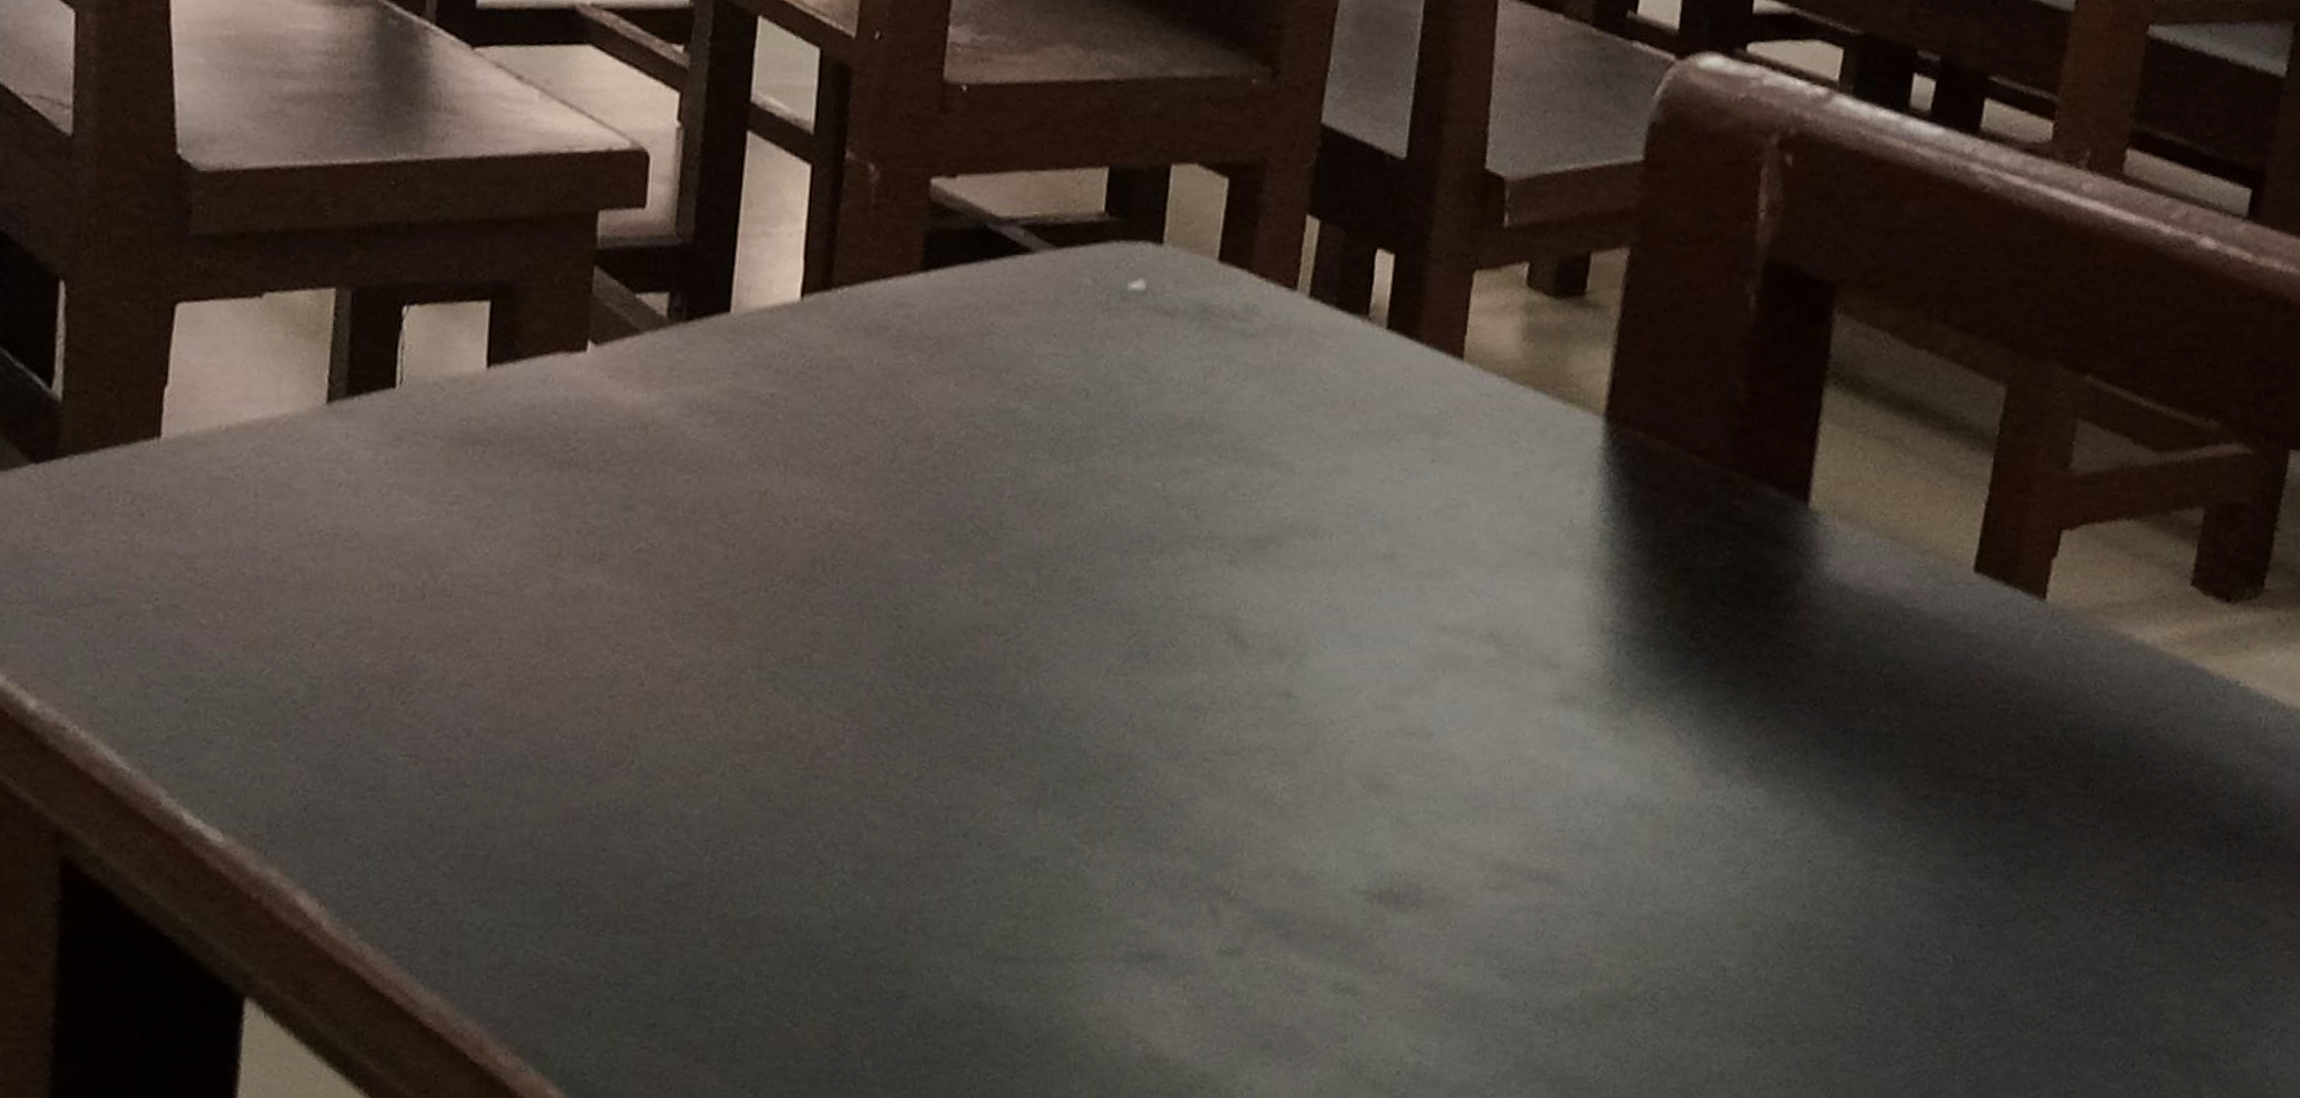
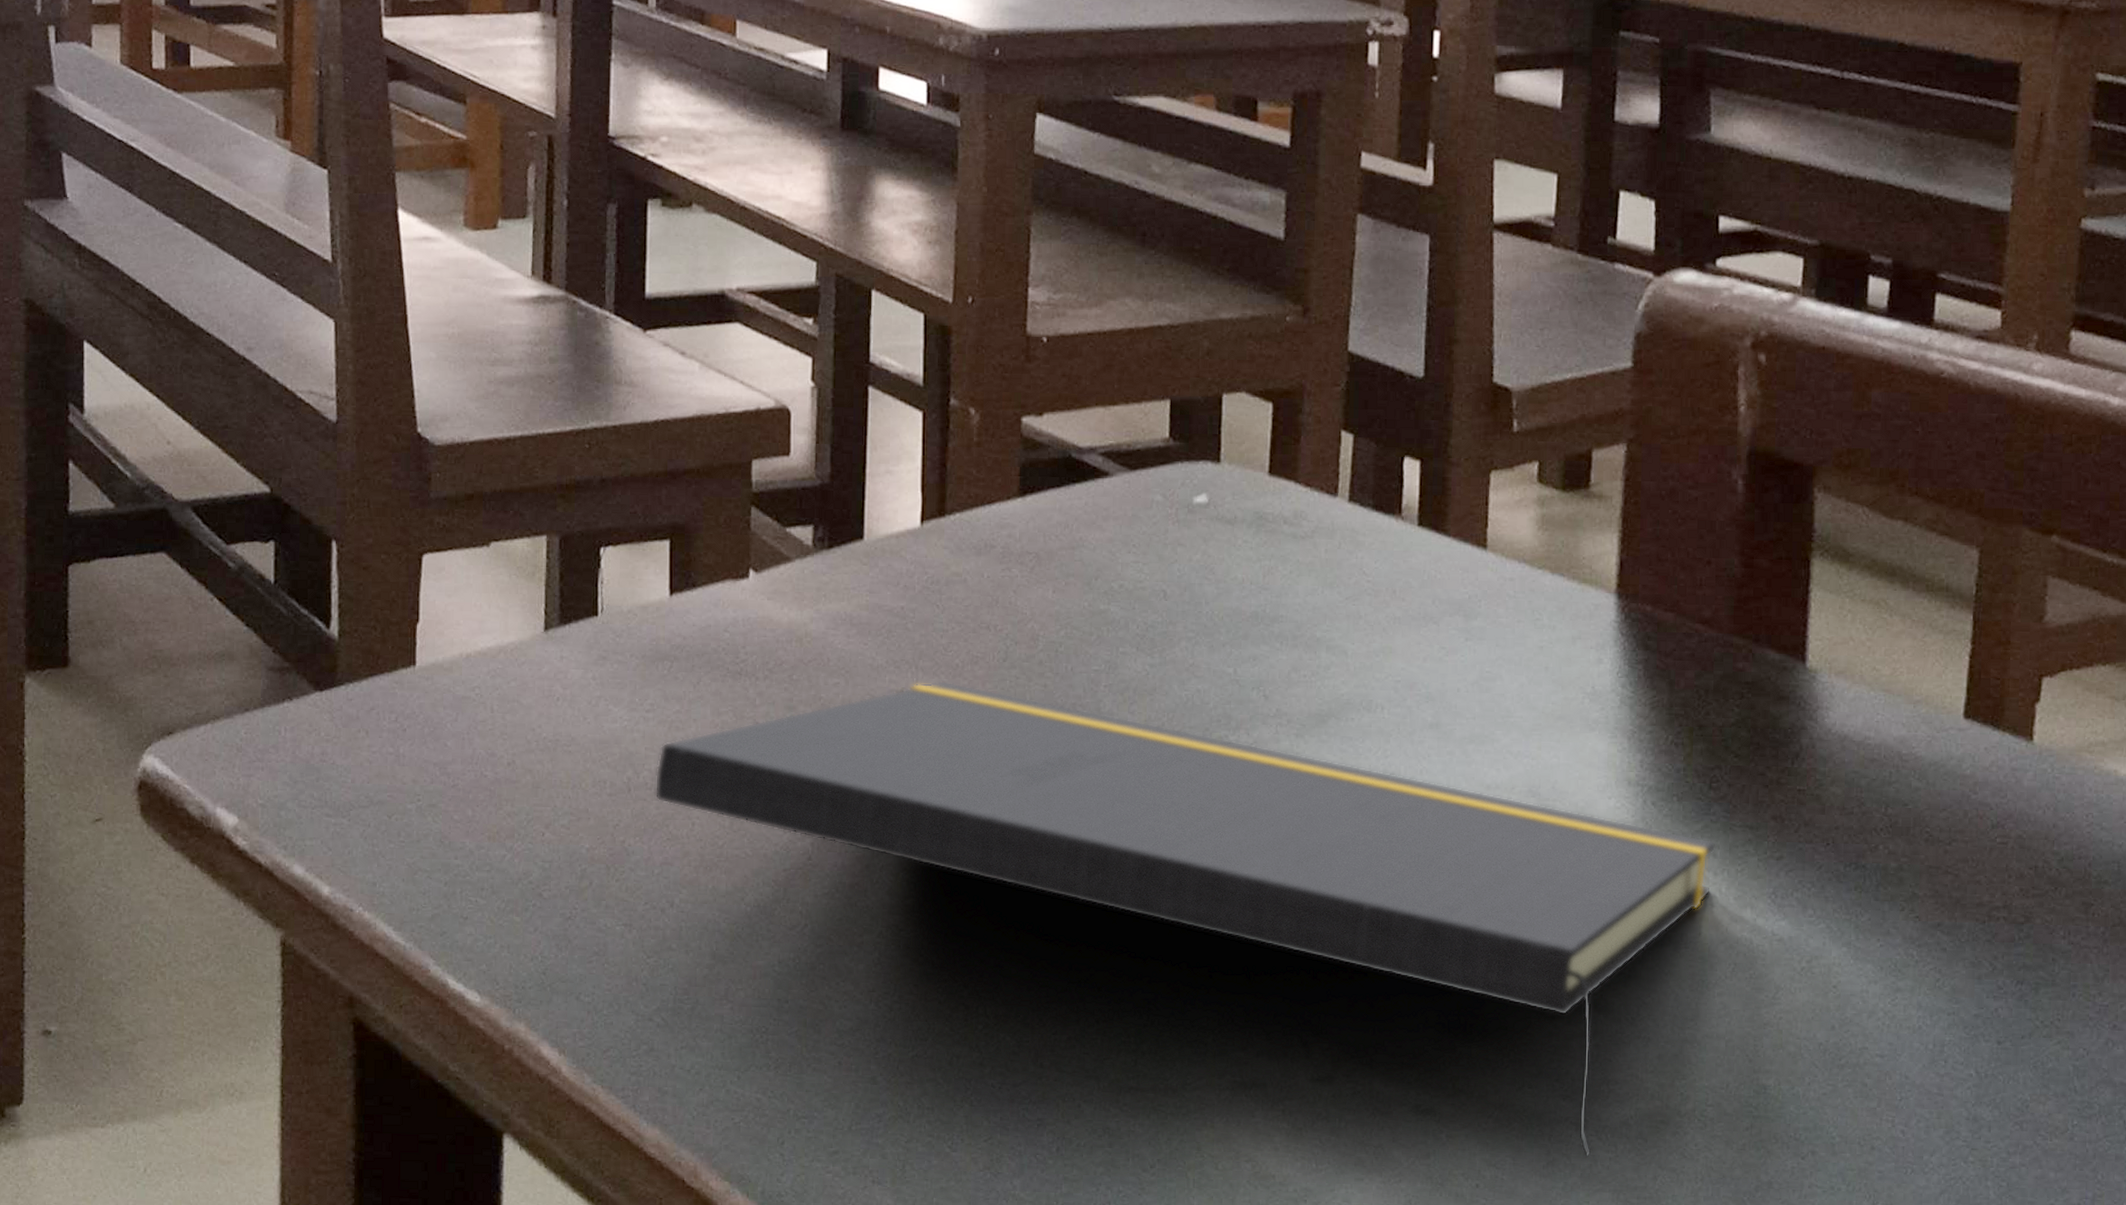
notepad: none [454,482,1693,1044] -> present [654,680,1716,1158]

